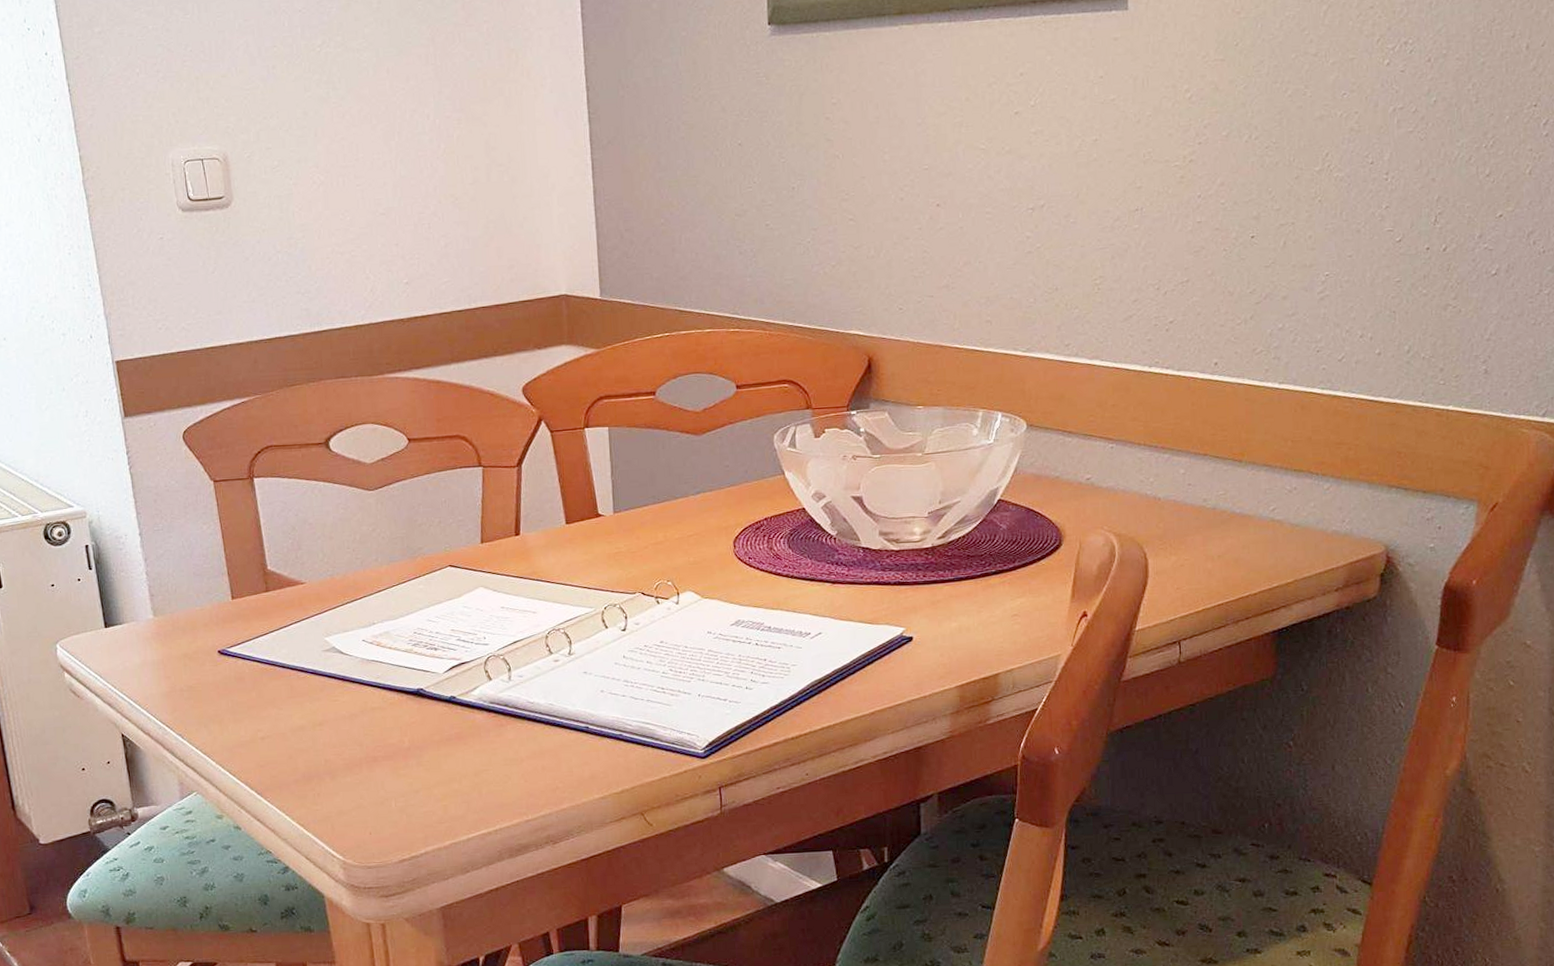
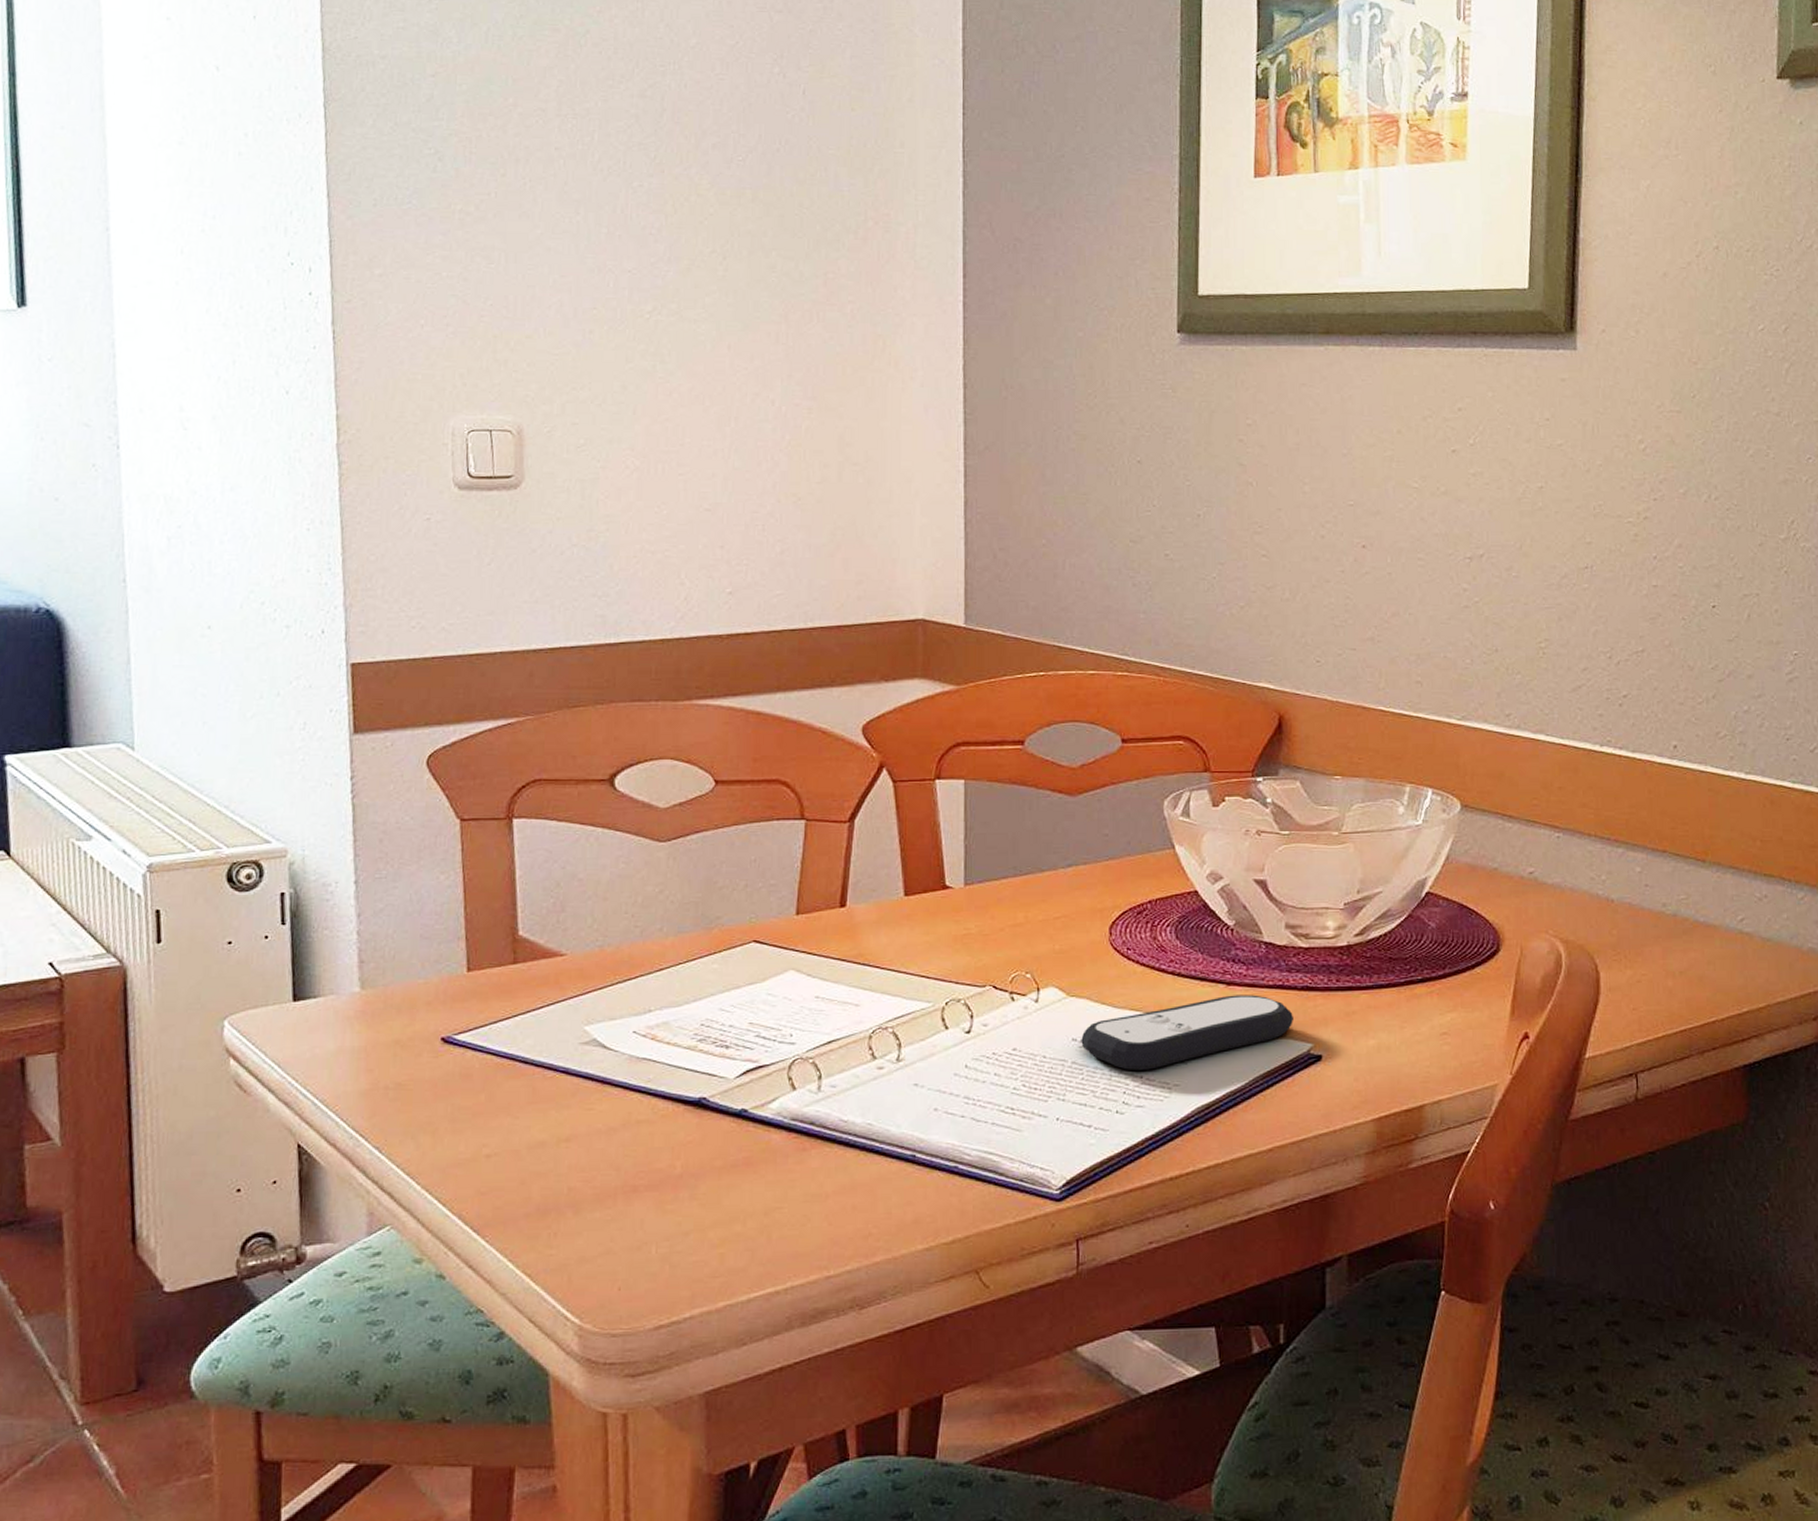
remote control: none [715,590,888,655] -> present [1081,994,1293,1070]

